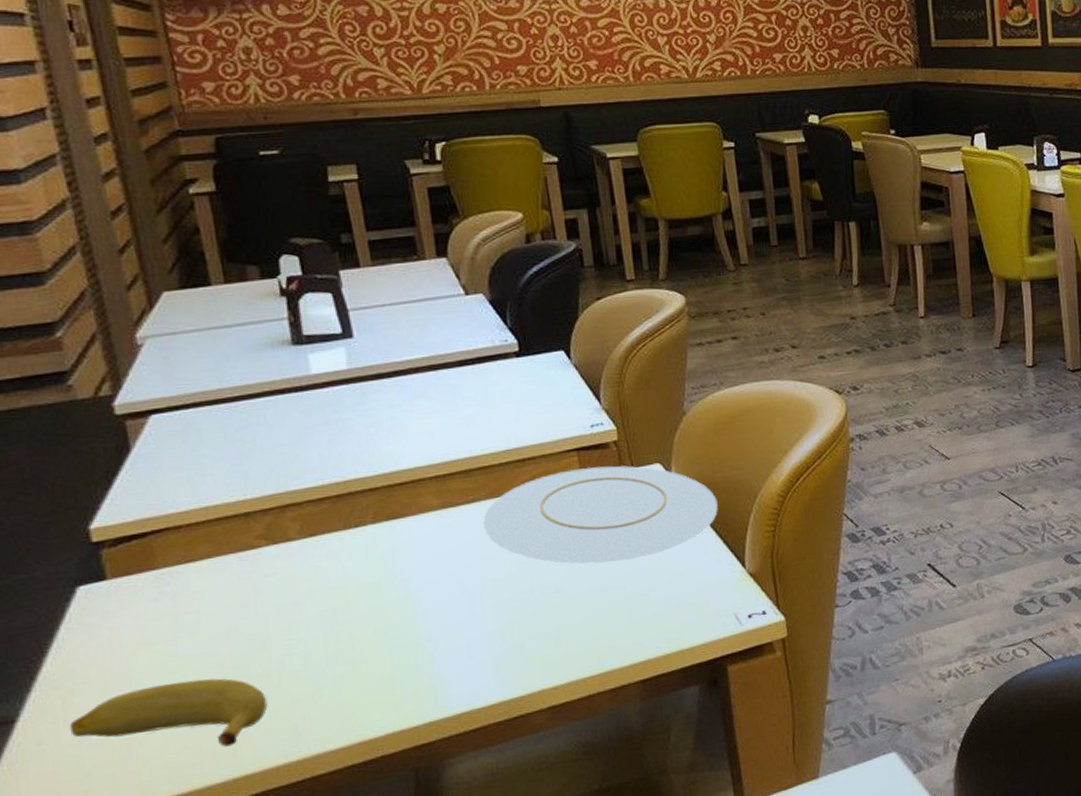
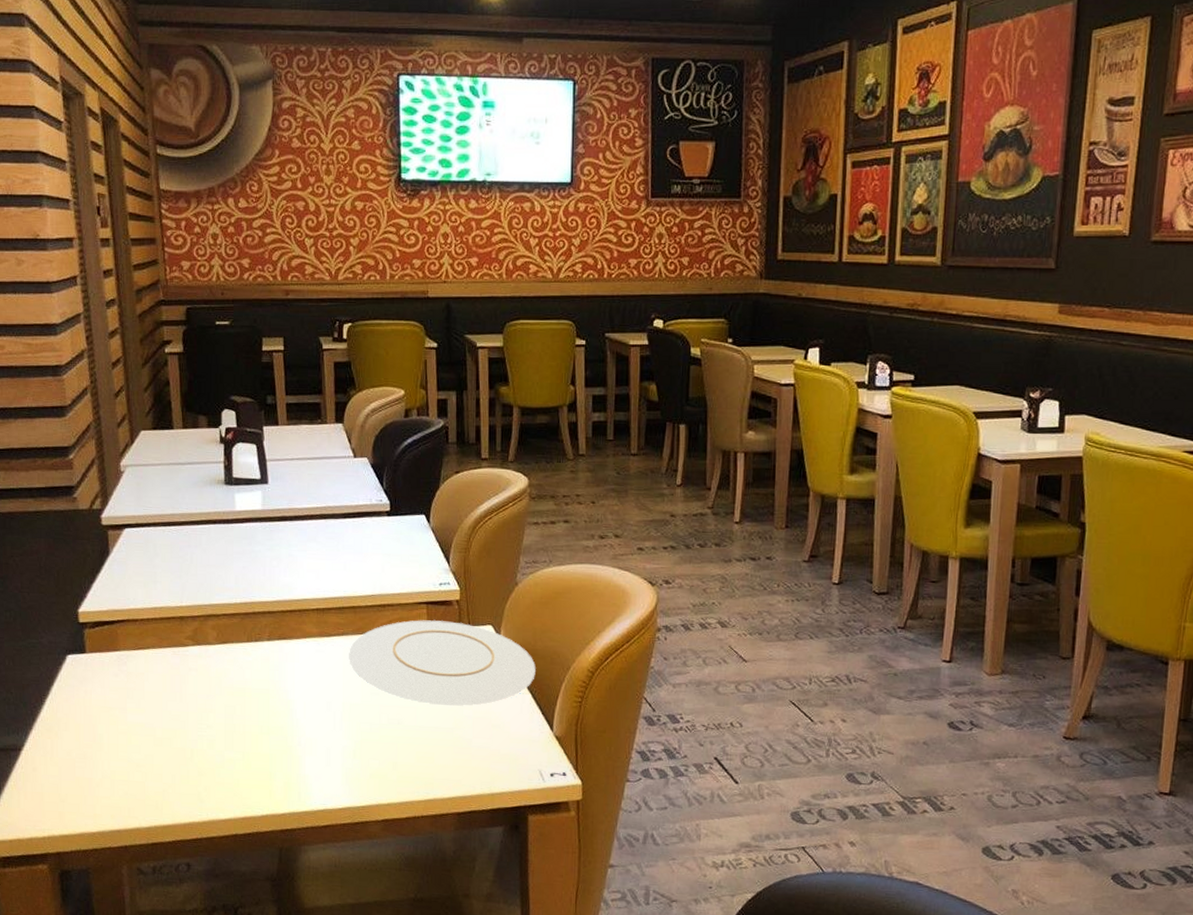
banana: present [69,678,268,747] -> none [54,741,182,800]

